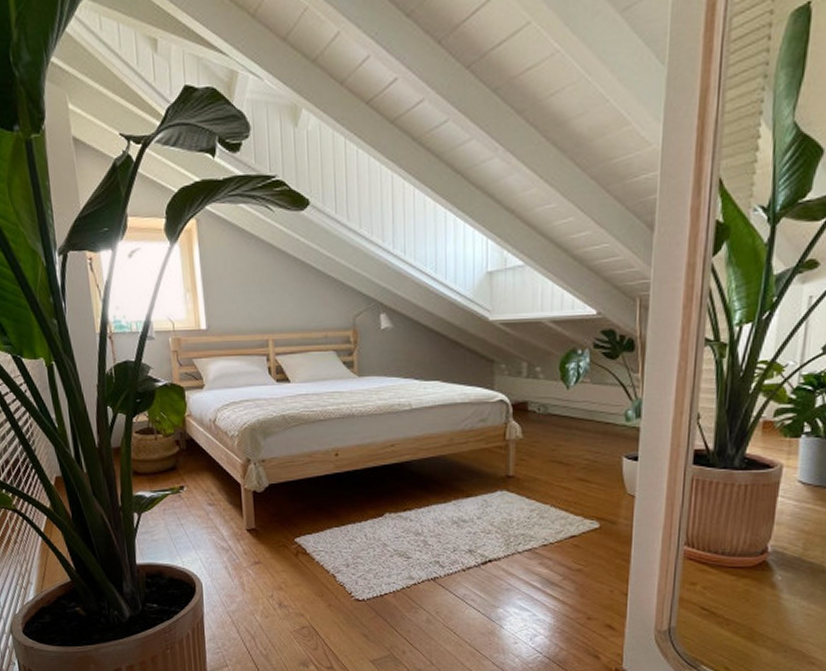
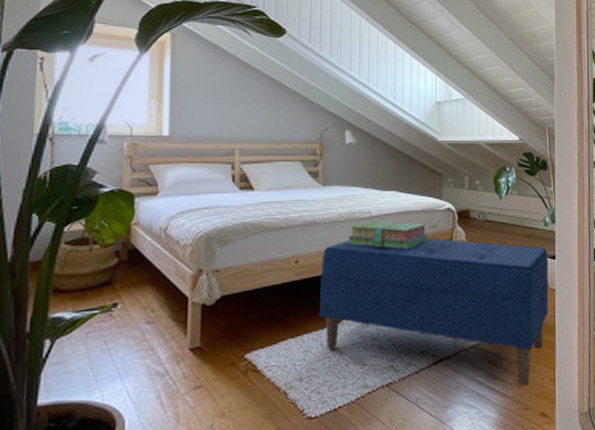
bench: none [361,433,628,595] -> present [320,238,549,386]
stack of books: none [388,414,475,446] -> present [348,221,427,250]

